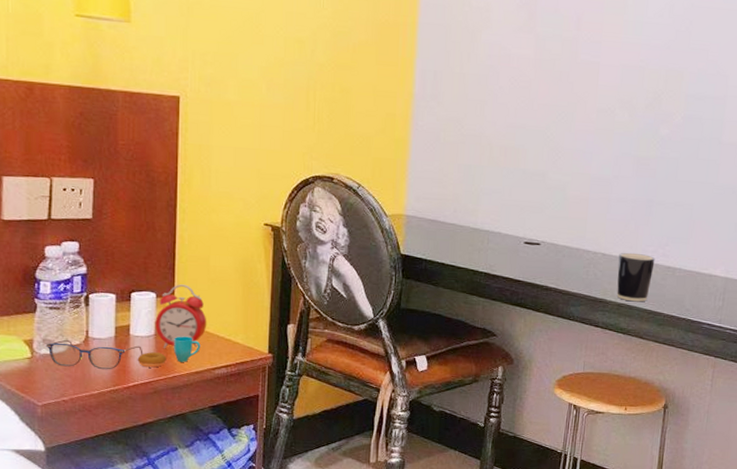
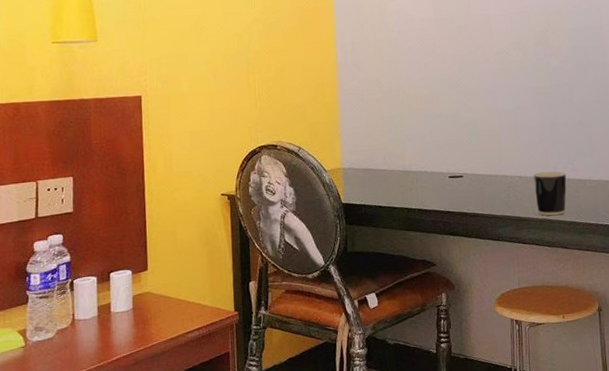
glasses: present [46,339,144,370] -> none [37,321,124,351]
cup: present [137,336,201,368] -> none [119,306,174,341]
alarm clock: present [155,284,207,351] -> none [132,258,179,320]

